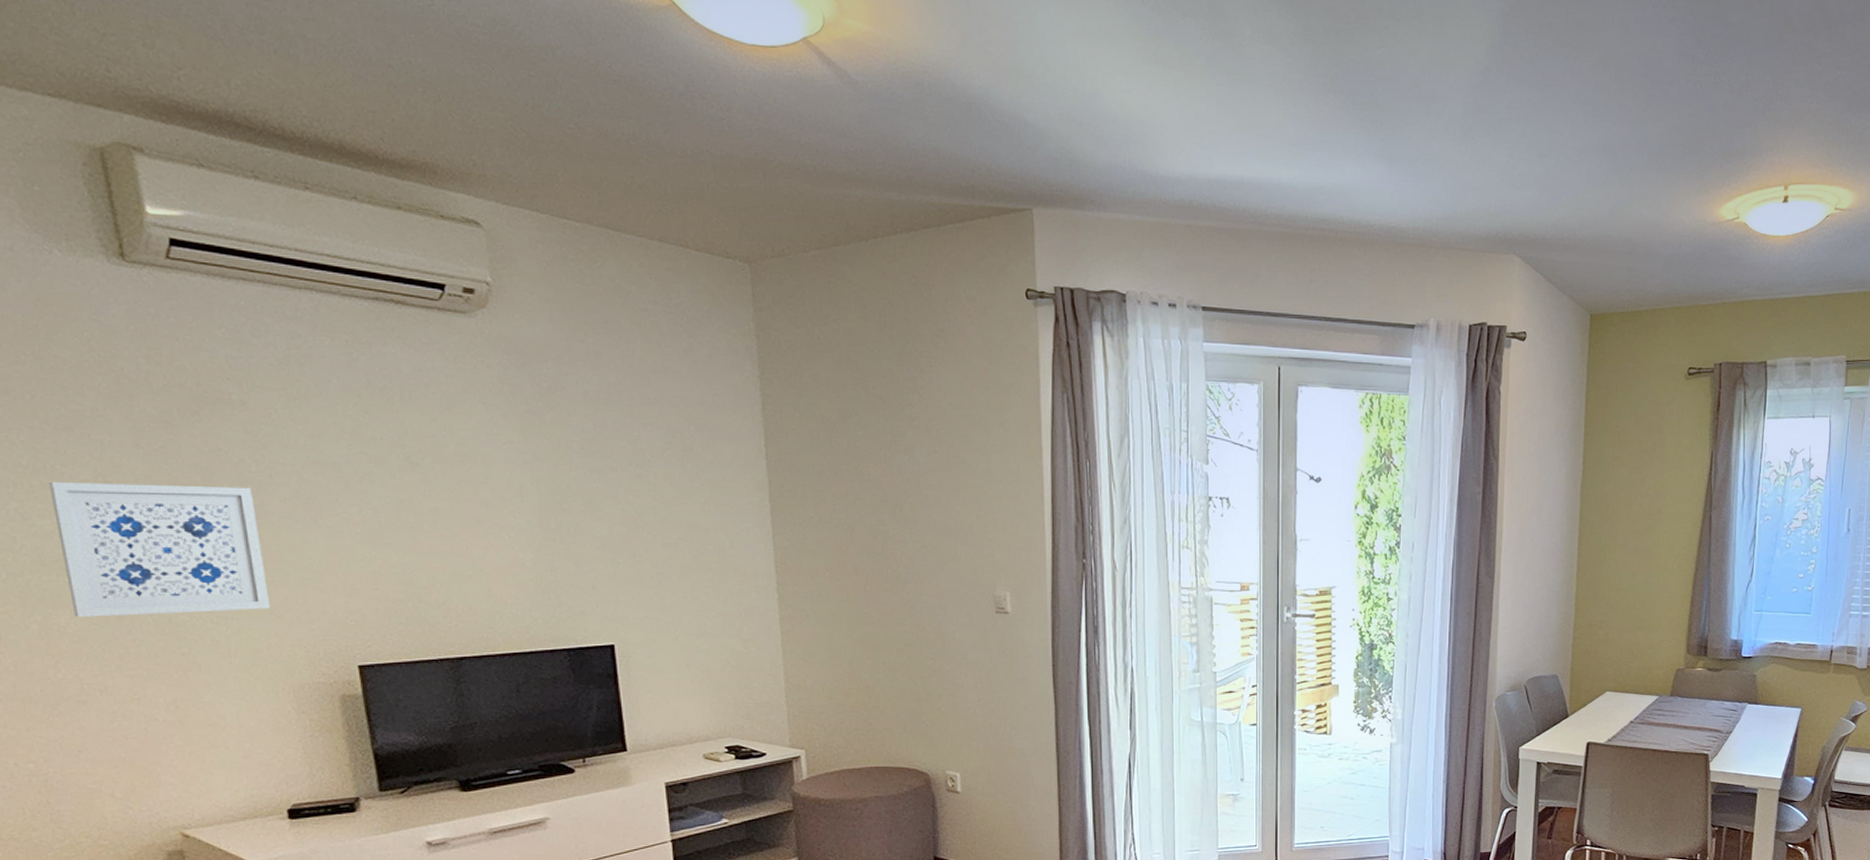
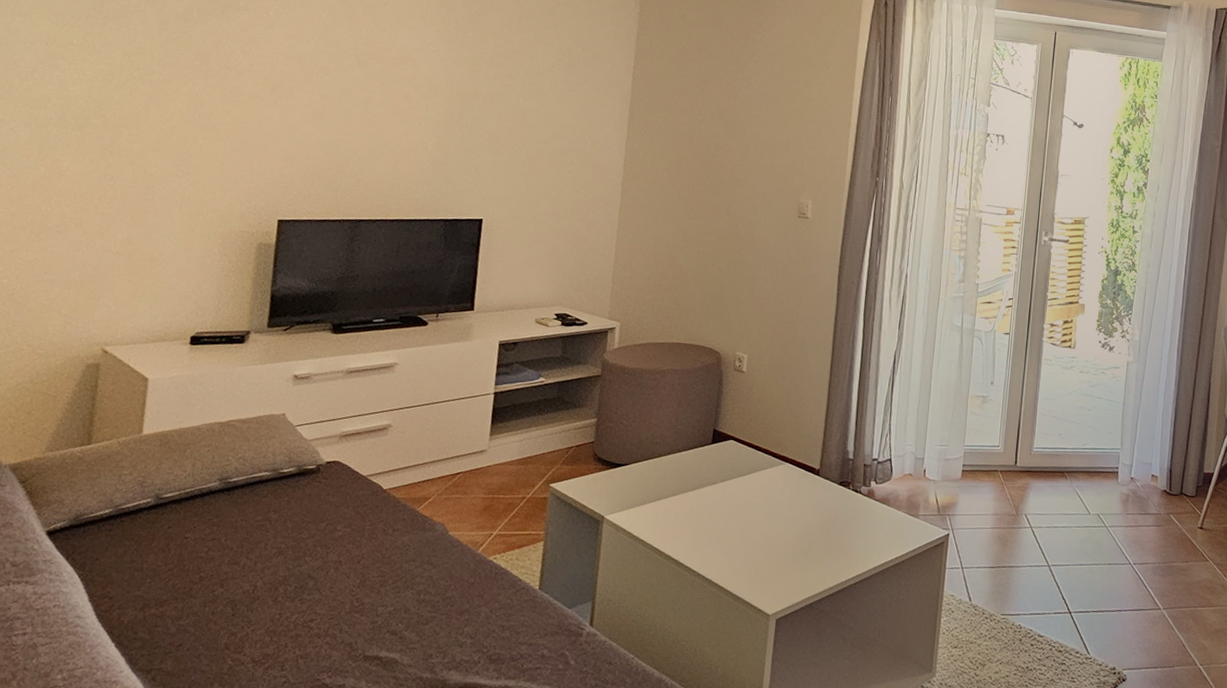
wall art: present [48,481,270,617] -> none [75,57,235,169]

